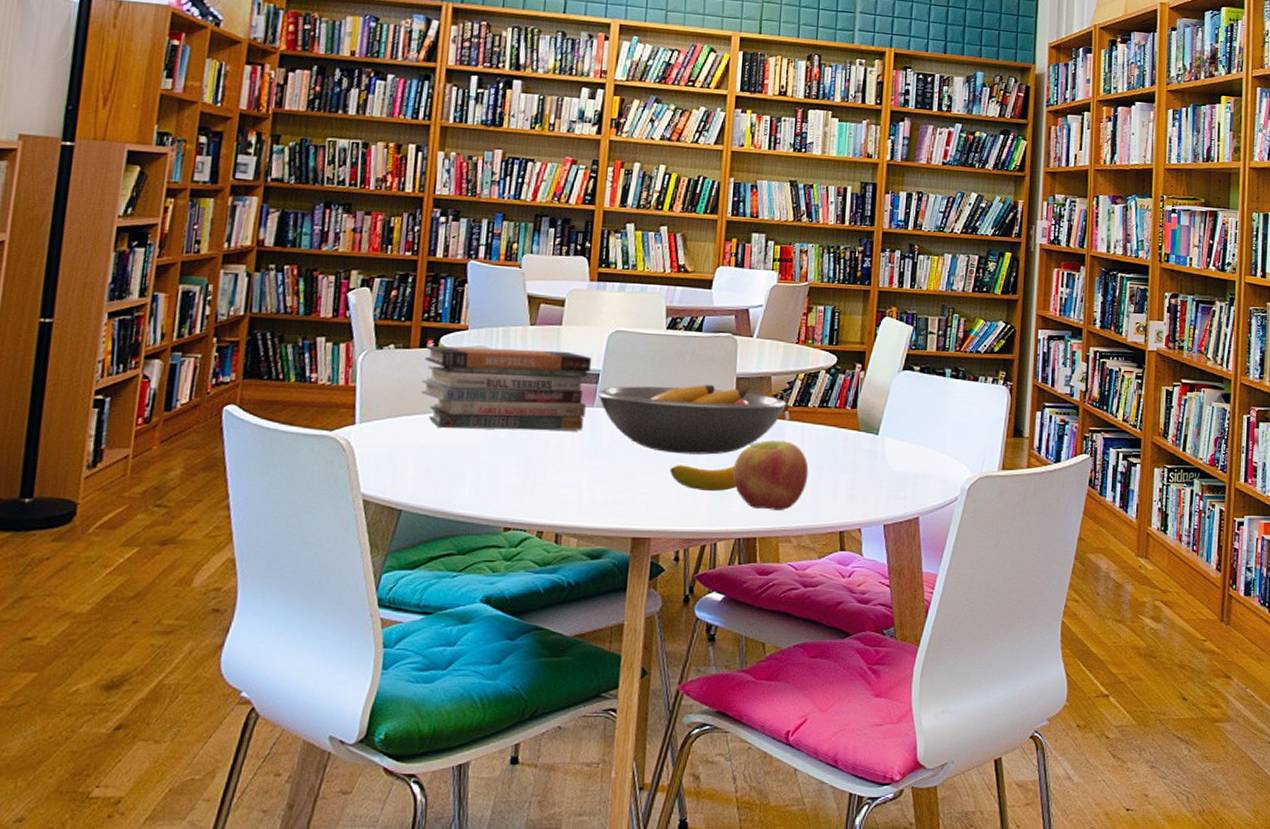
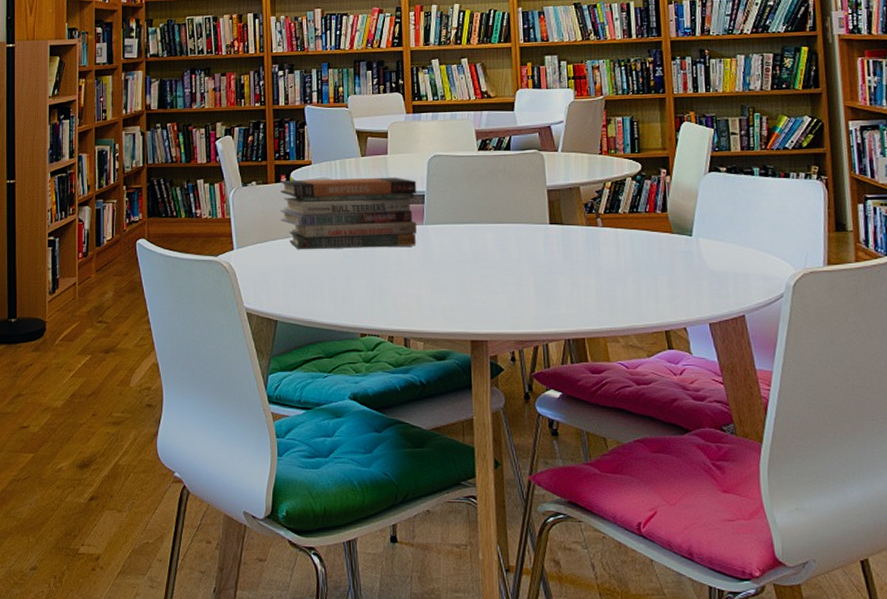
fruit bowl: present [597,384,787,455] -> none [424,197,598,263]
banana: present [670,465,737,492] -> none [497,272,560,297]
apple: present [732,440,809,510] -> none [554,247,628,312]

